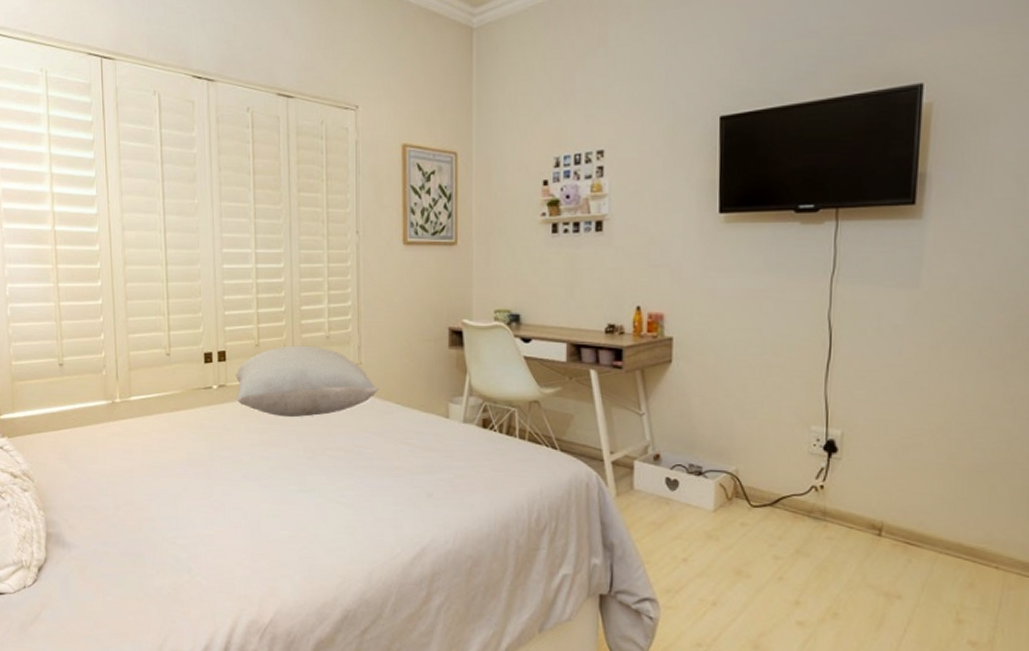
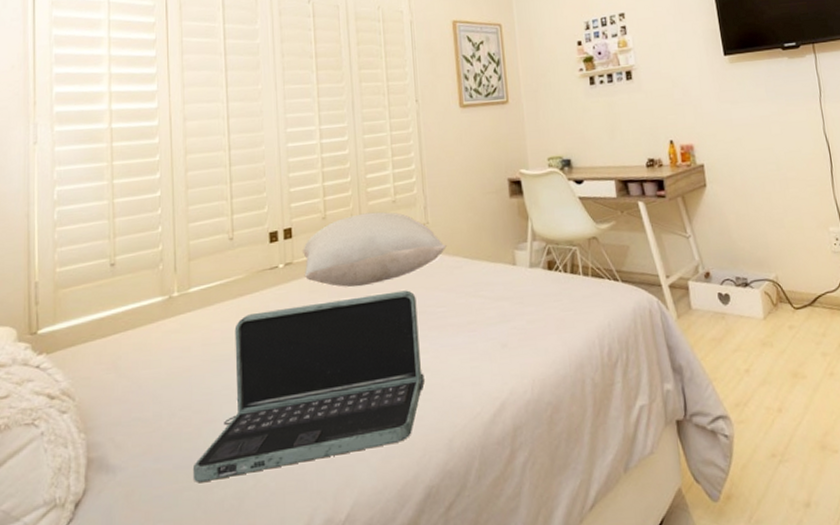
laptop: none [135,427,348,570] -> present [192,290,424,483]

